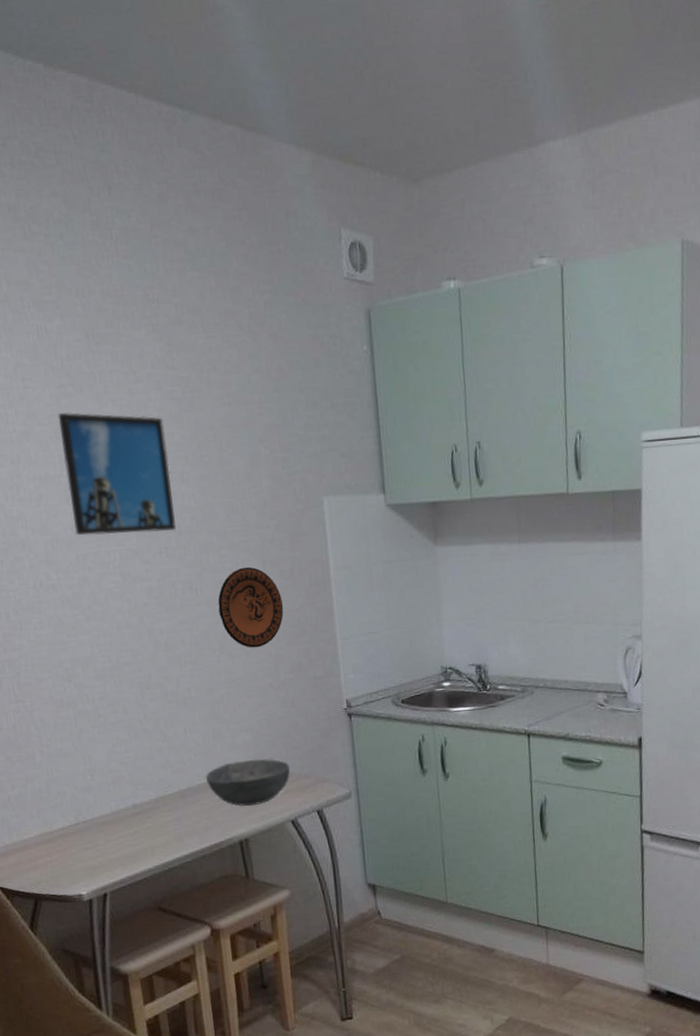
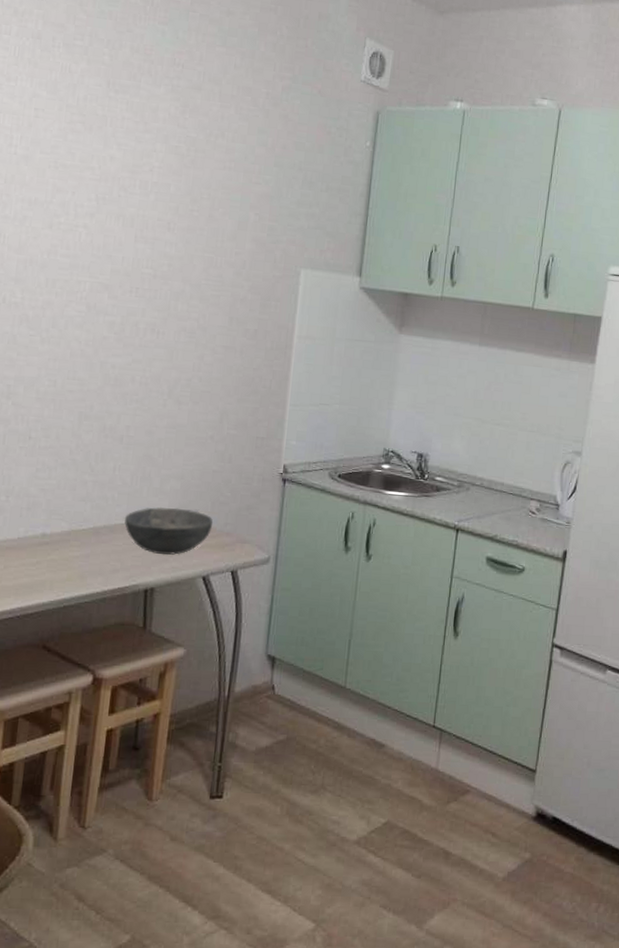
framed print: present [57,412,176,536] -> none [50,145,163,273]
decorative plate: present [217,566,284,648] -> none [175,319,241,399]

